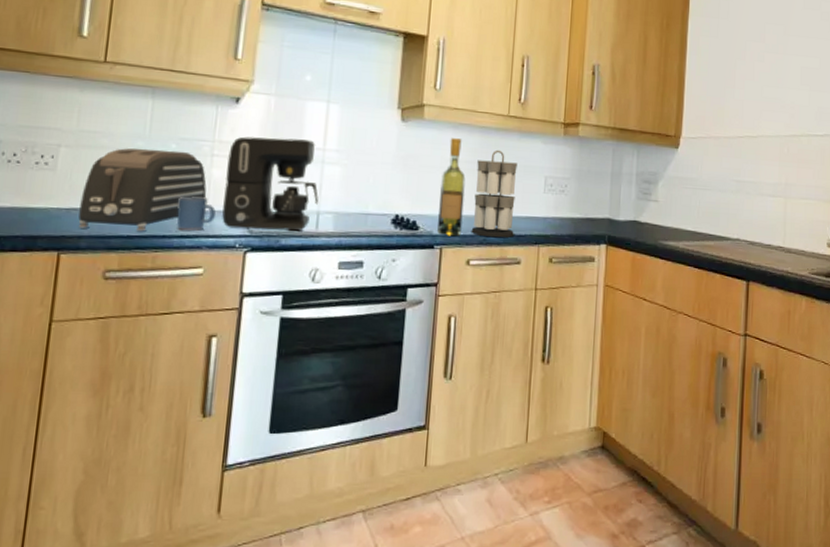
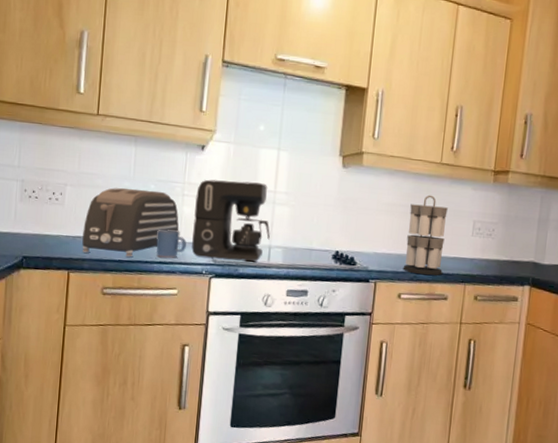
bottle: present [437,138,466,237] -> none [372,183,399,273]

